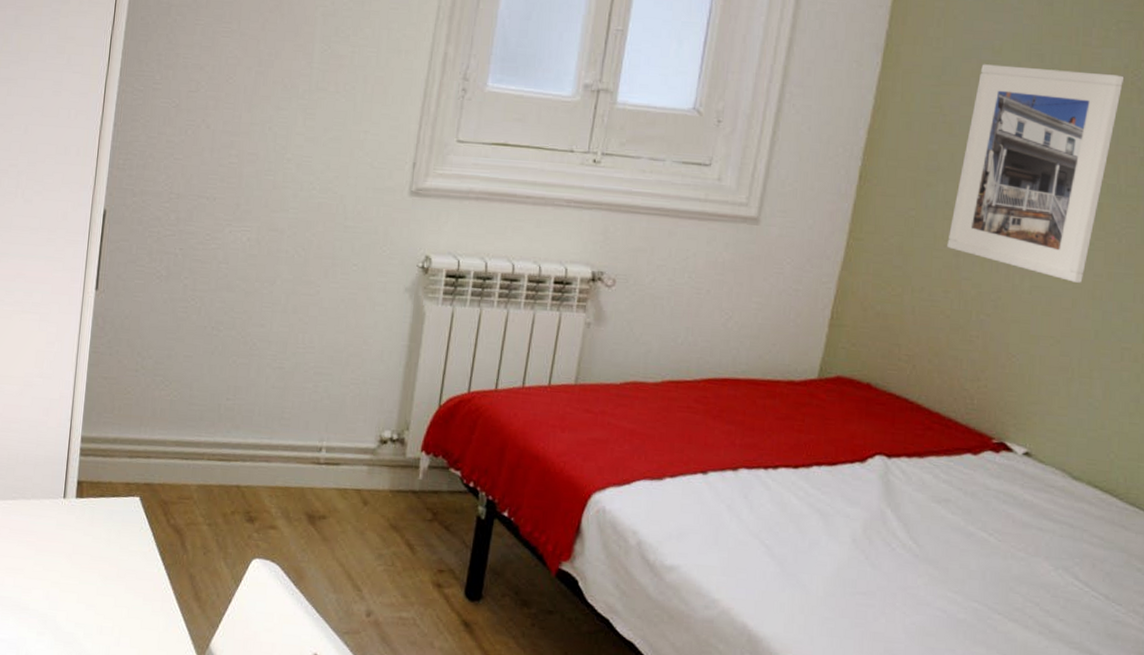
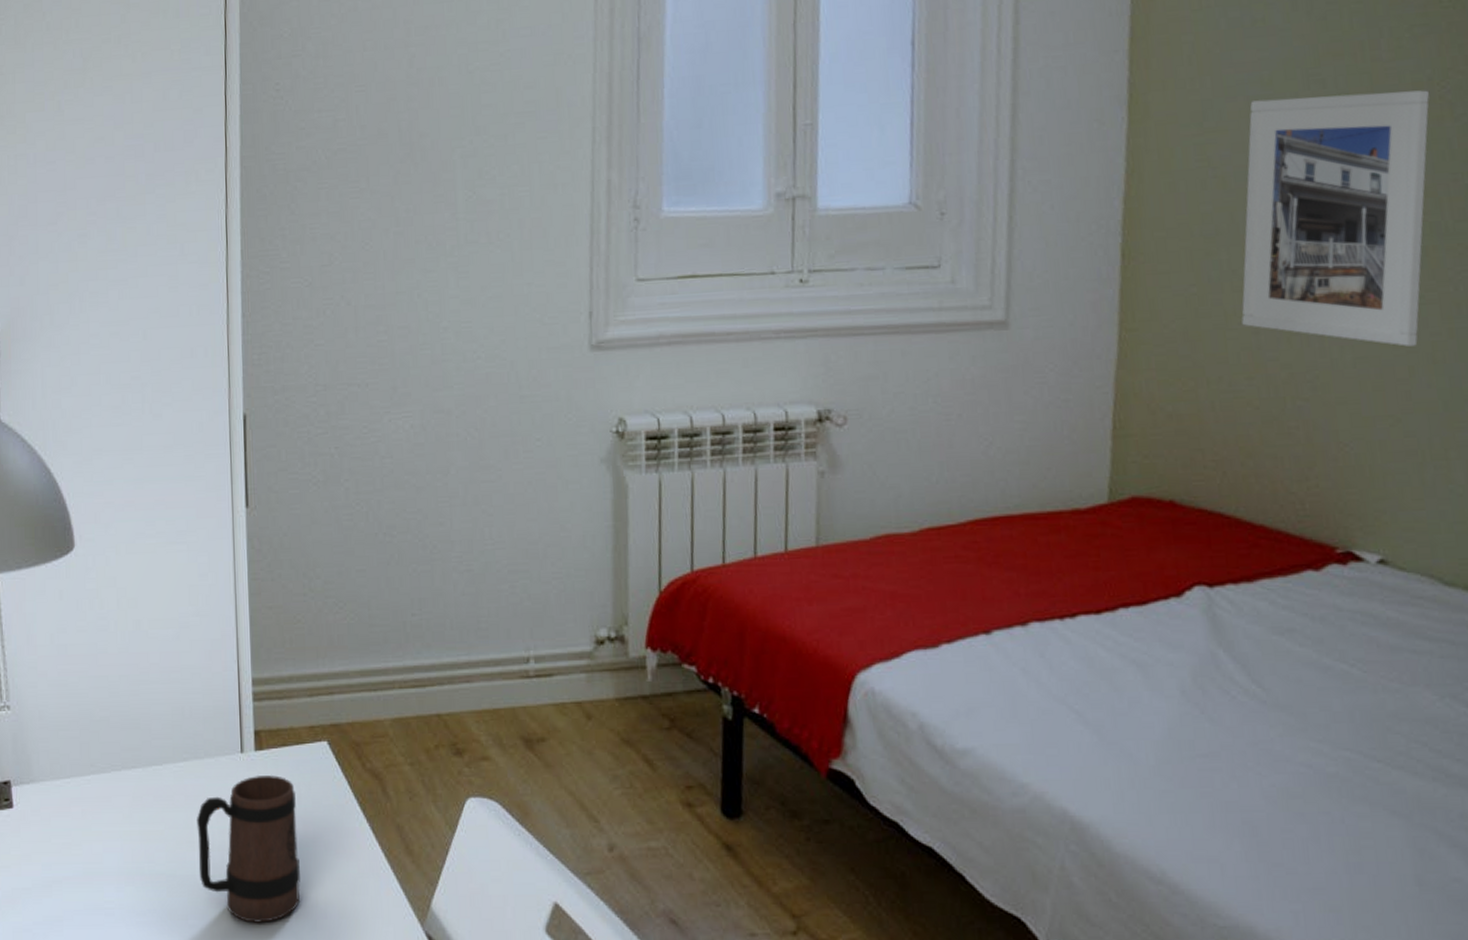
mug: none [13,519,106,644] -> present [197,775,301,923]

